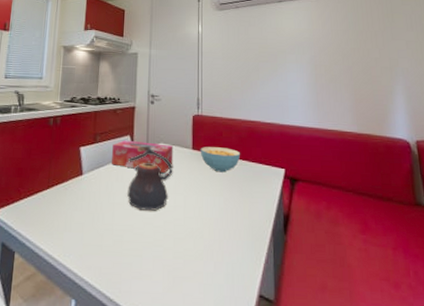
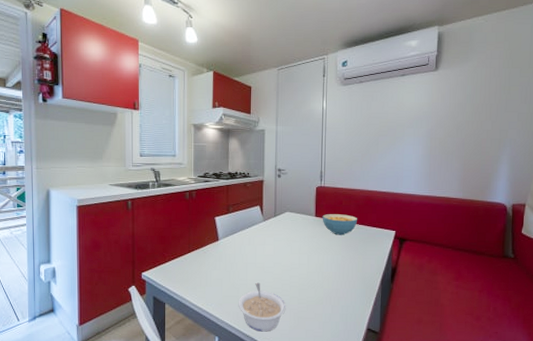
legume: none [101,228,159,295] -> present [238,282,286,332]
tissue box: present [112,140,174,173] -> none [244,210,299,237]
teapot: present [127,145,173,211] -> none [258,214,298,268]

